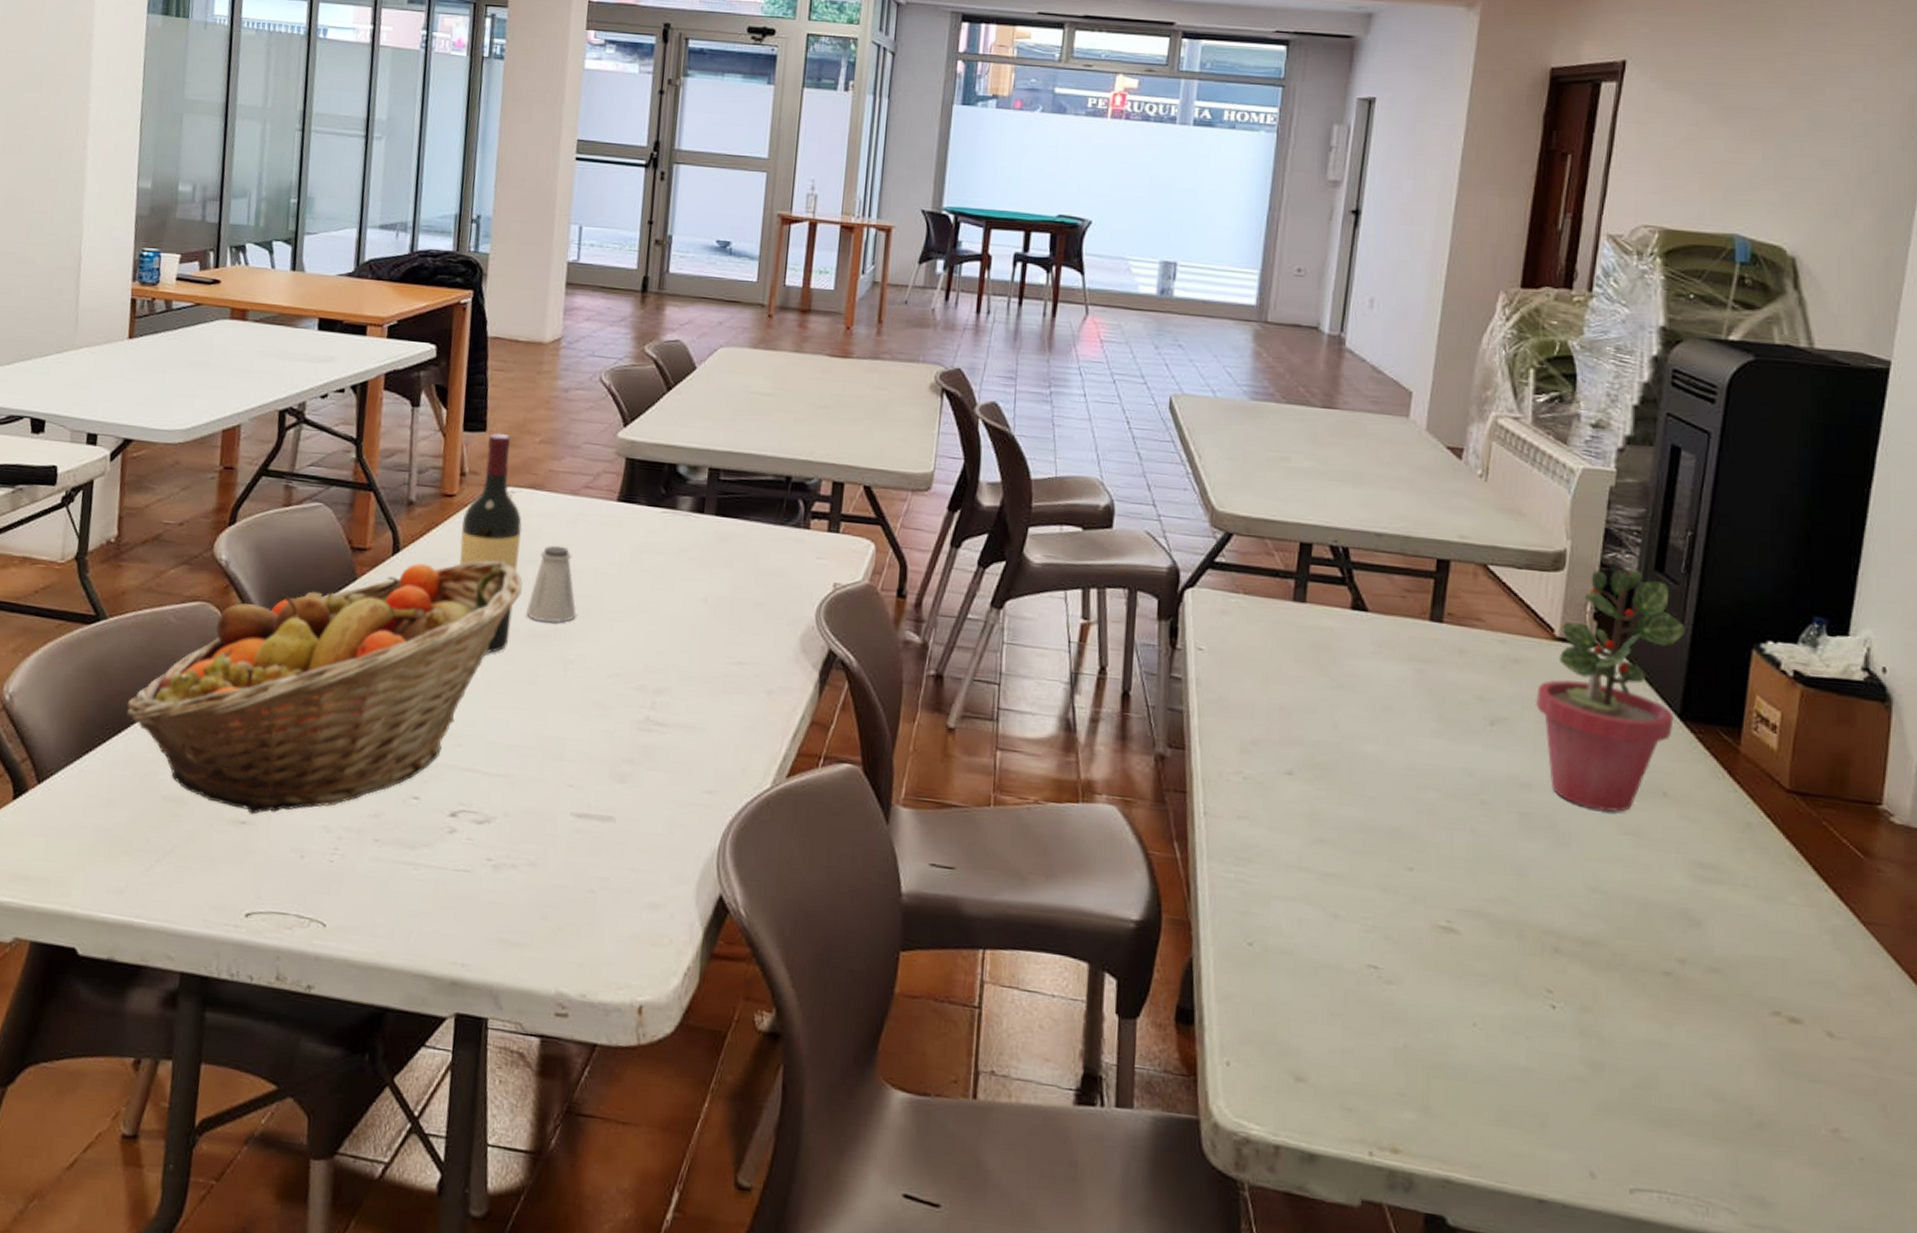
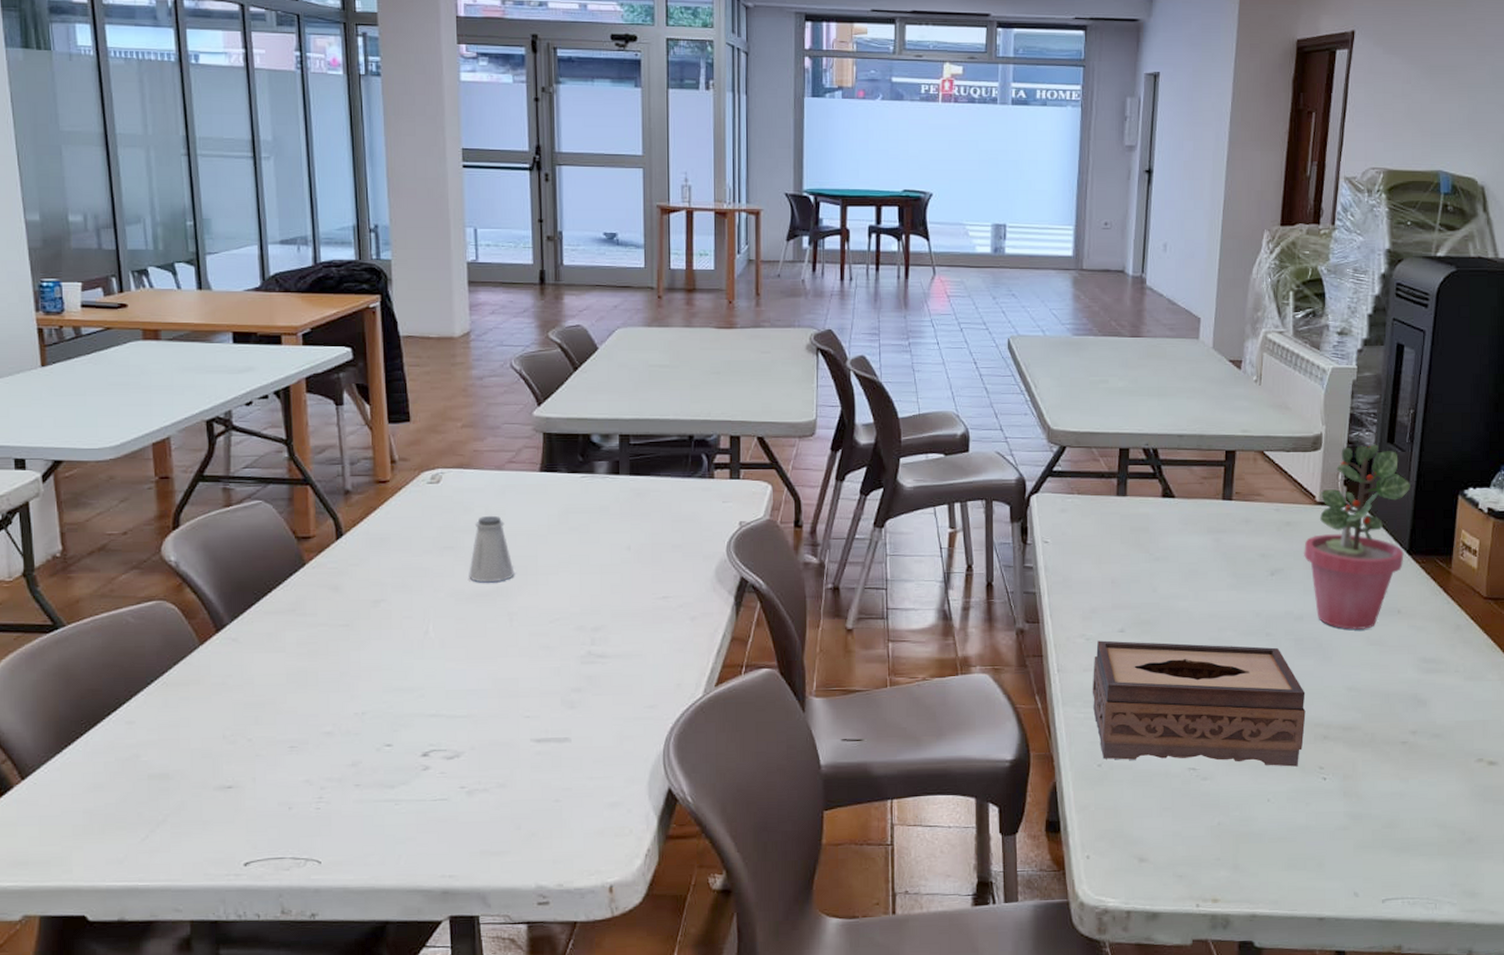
fruit basket: present [126,560,523,815] -> none [98,534,462,779]
wine bottle: present [459,434,523,653] -> none [398,423,456,615]
tissue box: none [1246,781,1531,985] -> present [1092,640,1306,767]

